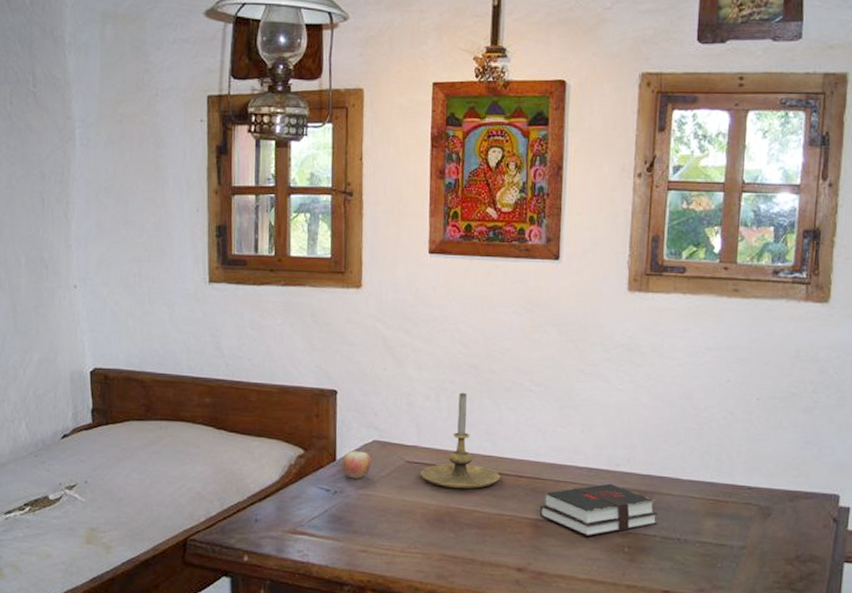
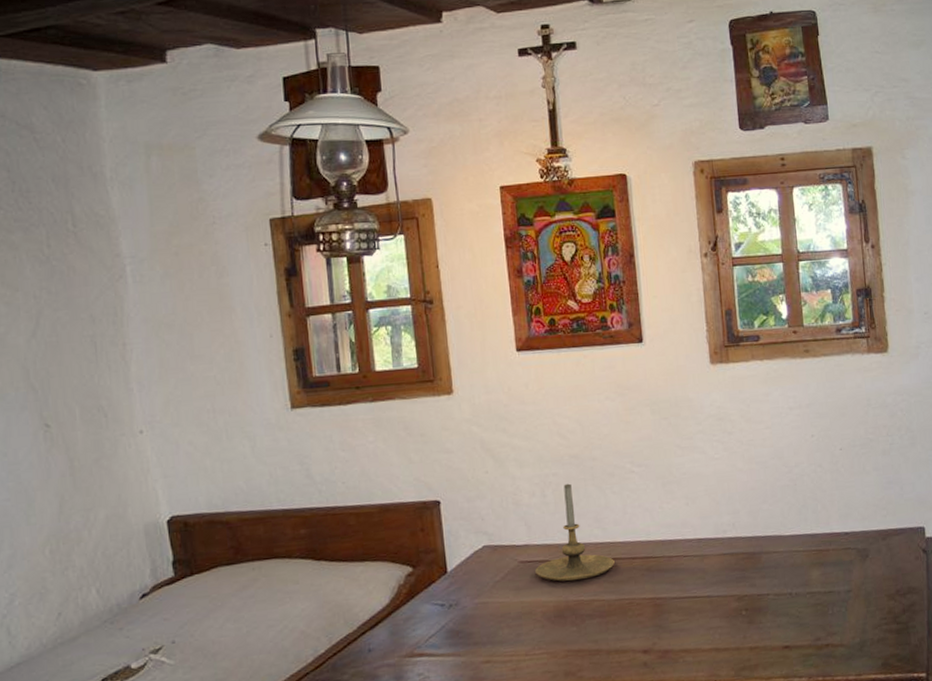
apple: present [342,451,372,479] -> none [454,558,485,589]
hardback book: present [539,483,658,537] -> none [656,550,769,607]

